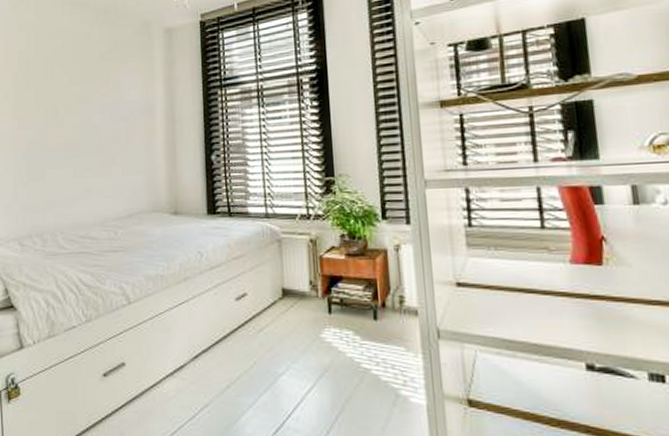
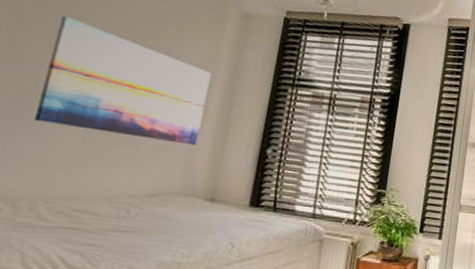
wall art: none [41,75,154,167] -> present [34,16,211,146]

